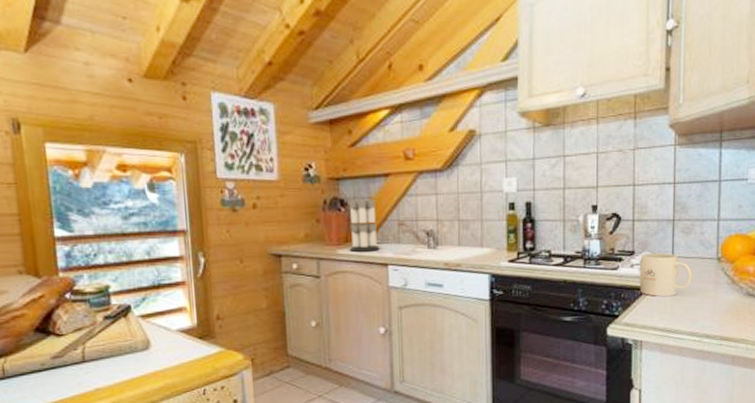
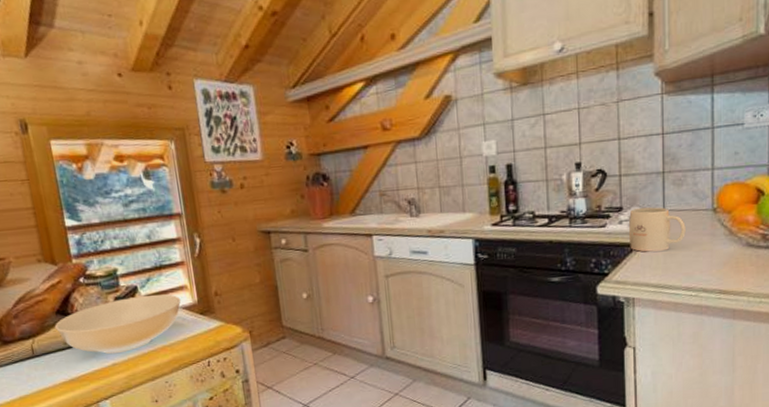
bowl: none [31,315,179,379] -> present [54,294,181,355]
spice rack: present [349,192,380,253] -> none [331,165,364,225]

